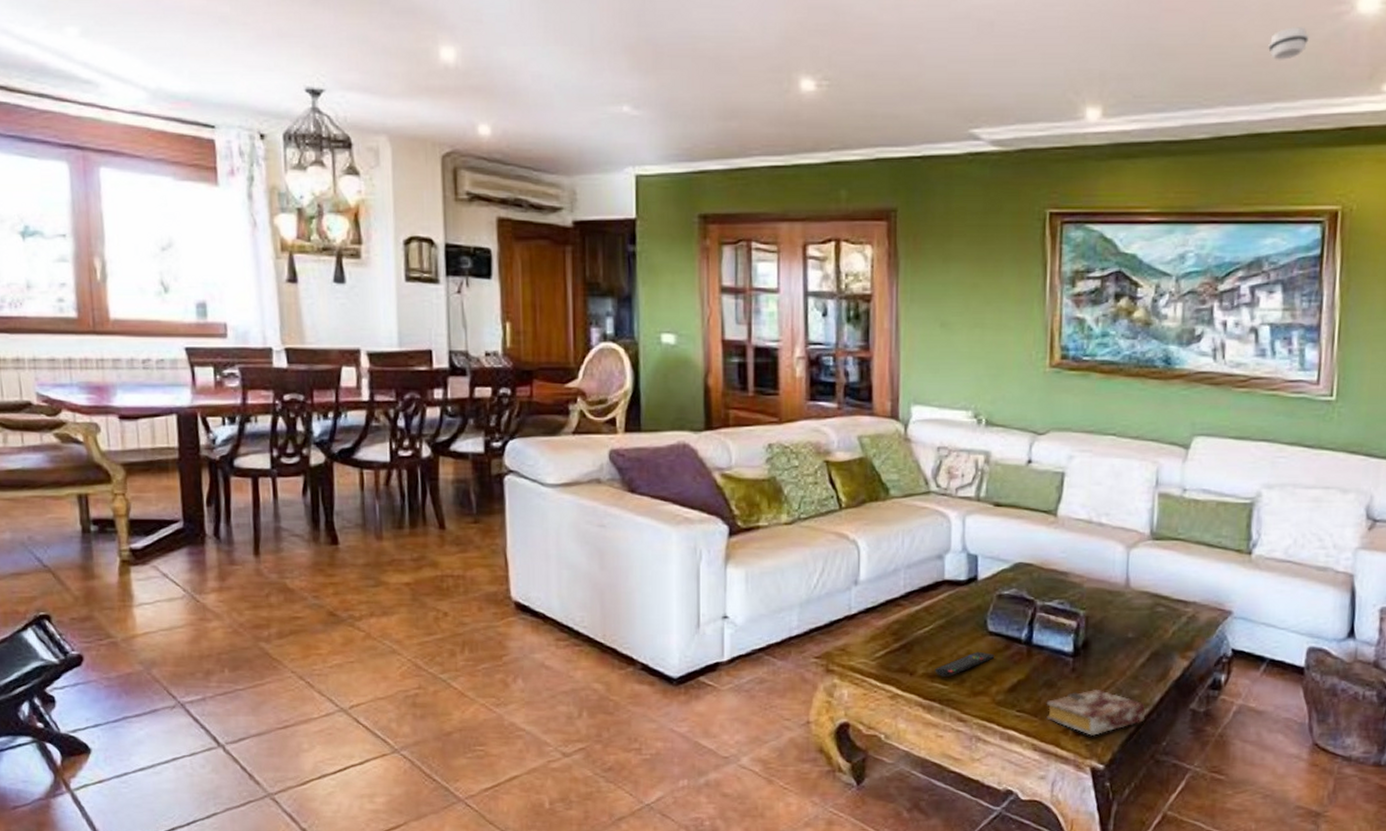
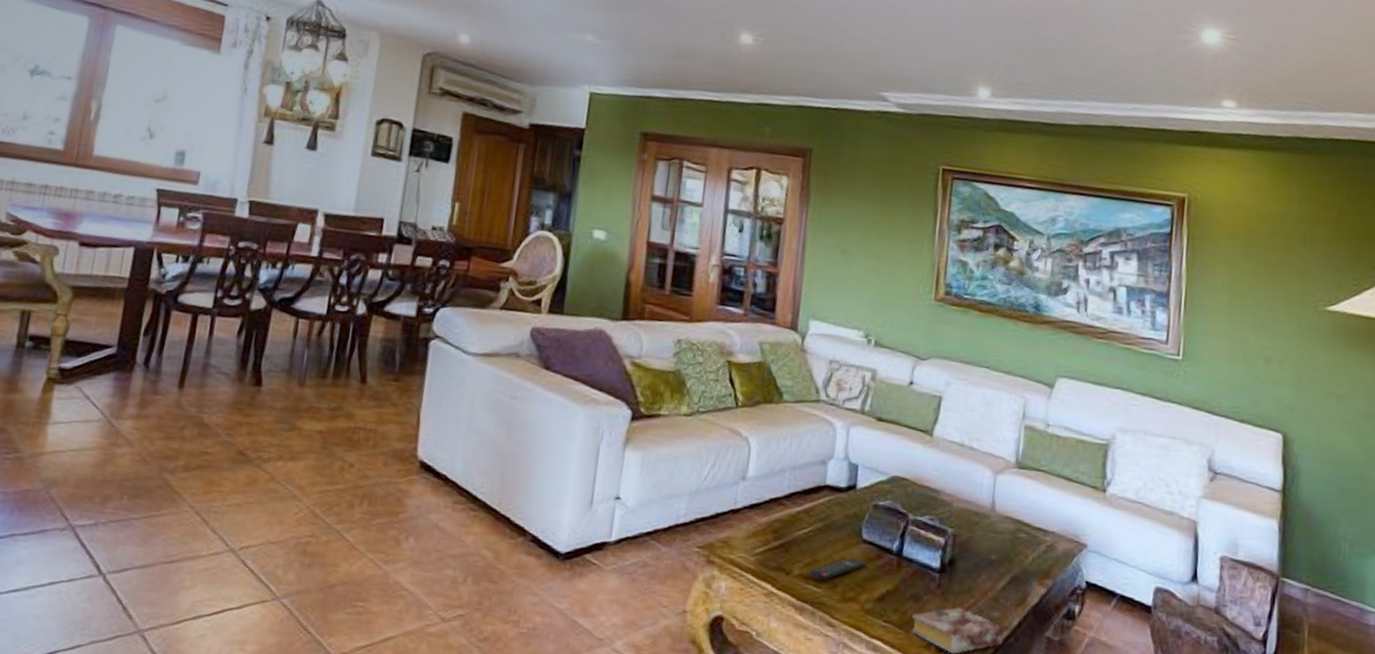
smoke detector: present [1268,27,1310,60] -> none [1129,46,1164,71]

